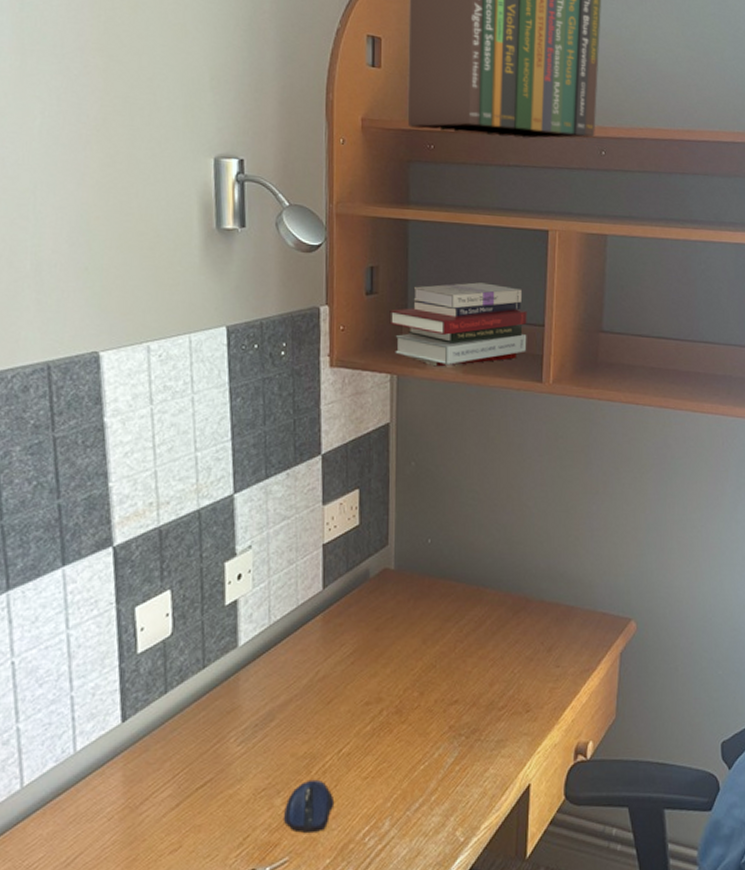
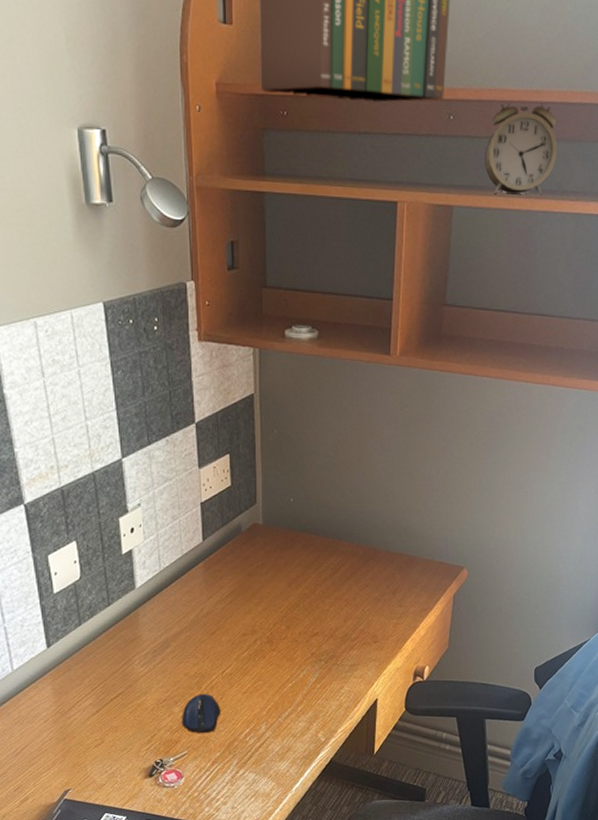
books: present [389,282,527,367] -> none [250,256,377,340]
alarm clock: none [638,139,713,226] -> present [485,101,558,195]

